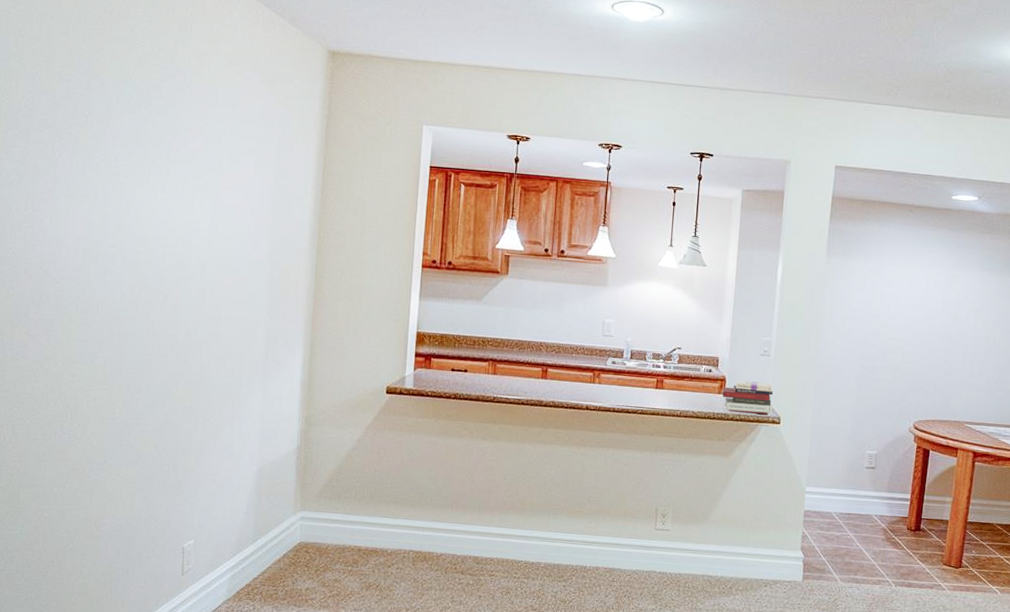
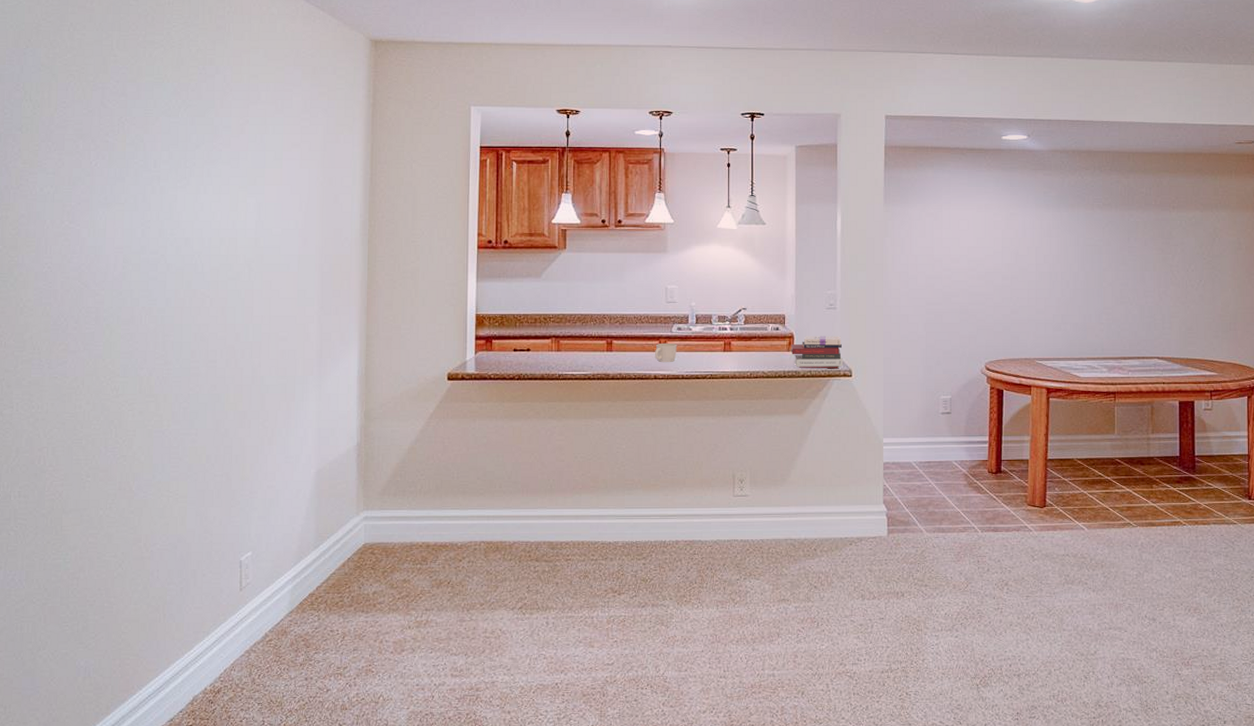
mug: none [587,375,611,395] -> present [654,343,678,363]

